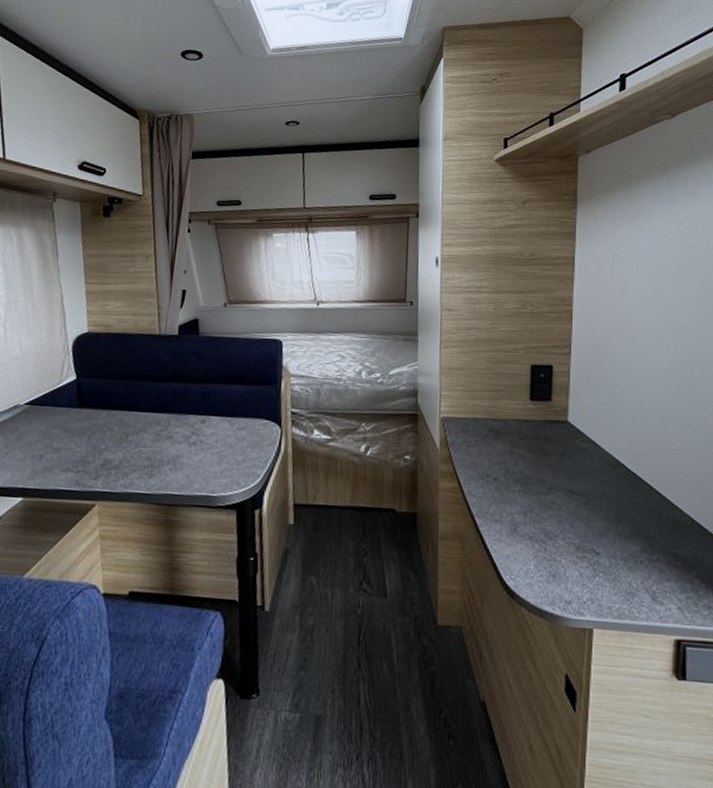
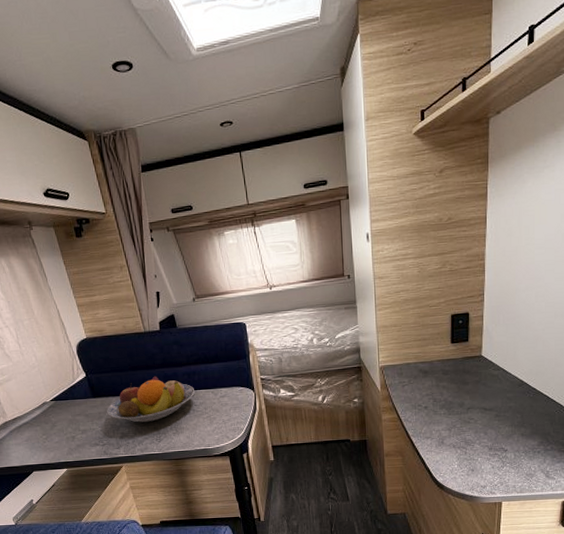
fruit bowl: none [91,390,207,449] -> present [107,376,195,422]

